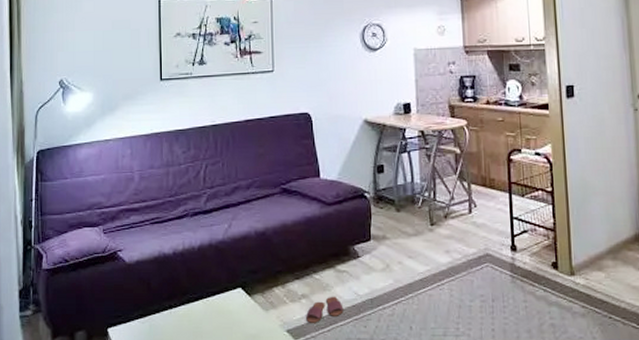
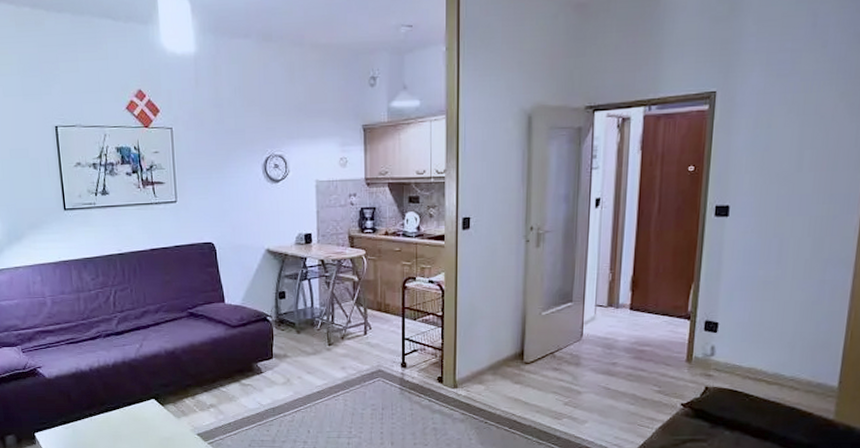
slippers: present [306,296,344,323] -> none [214,405,248,428]

